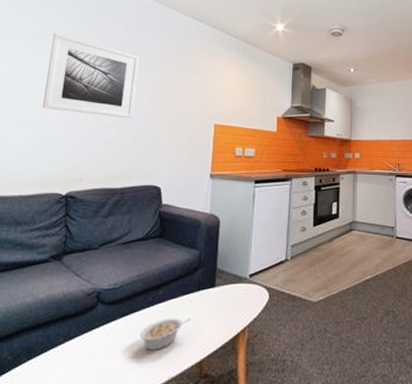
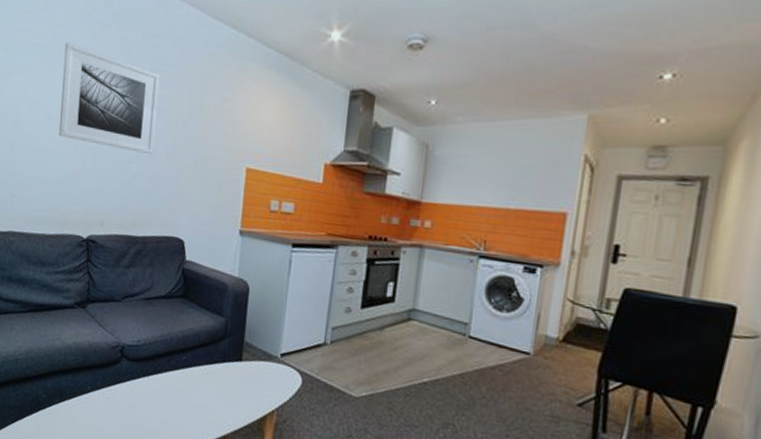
legume: present [139,318,191,350] -> none [163,385,216,416]

